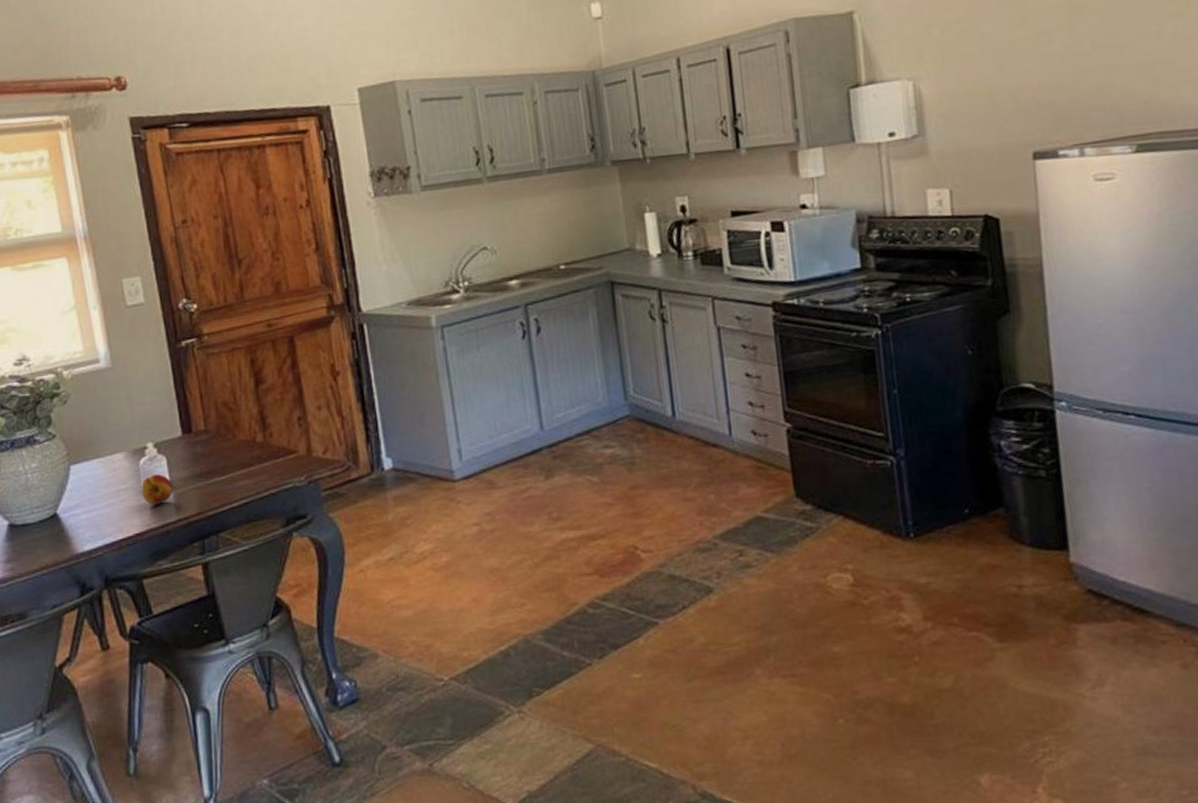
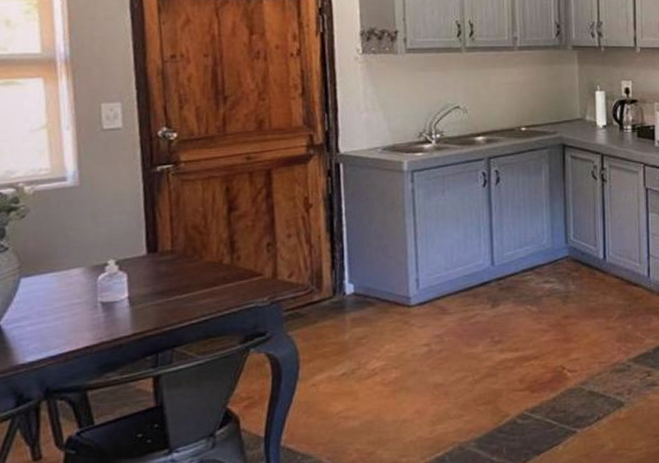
fruit: present [141,474,174,505] -> none [96,290,132,319]

